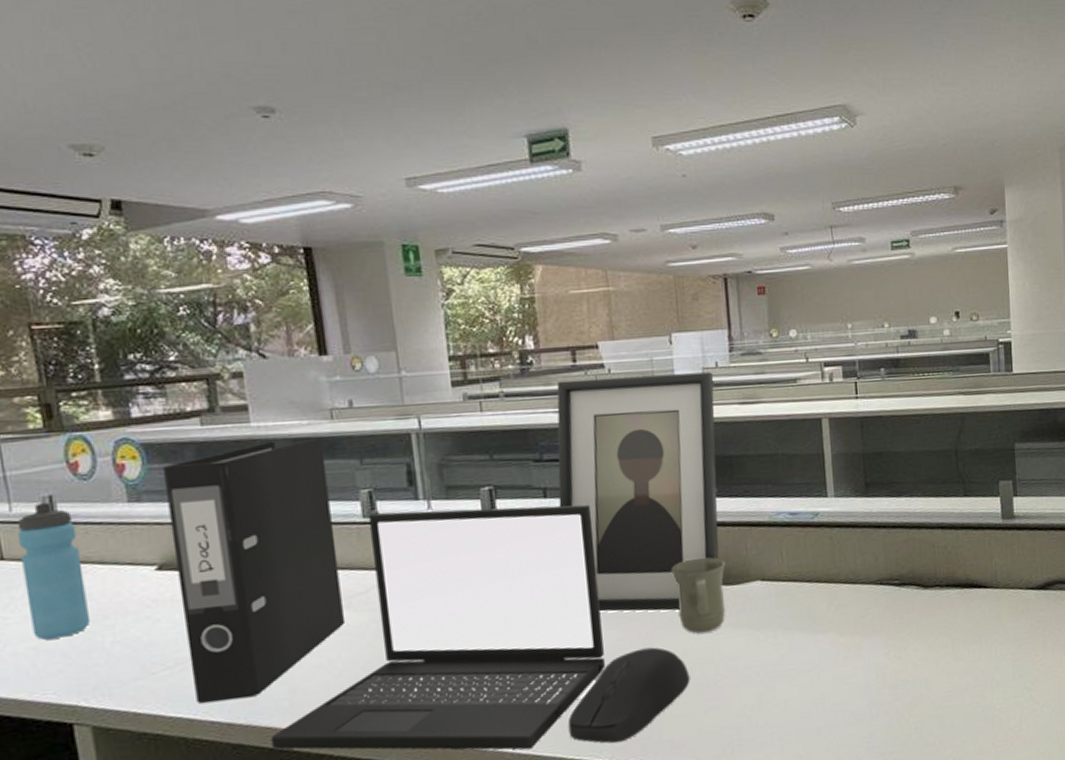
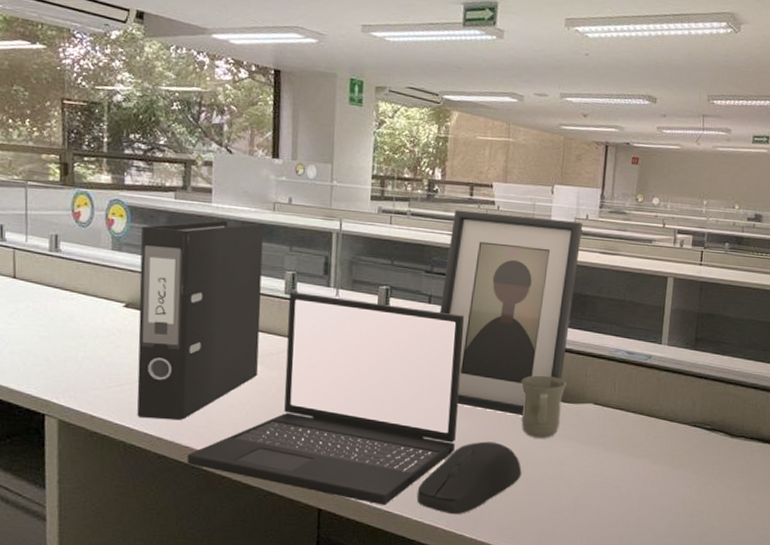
water bottle: present [17,502,91,640] -> none [27,239,71,346]

